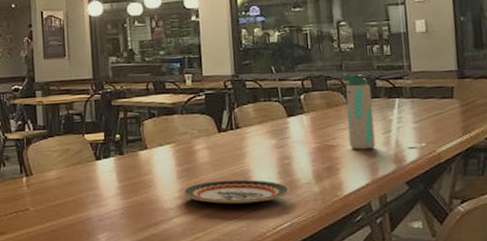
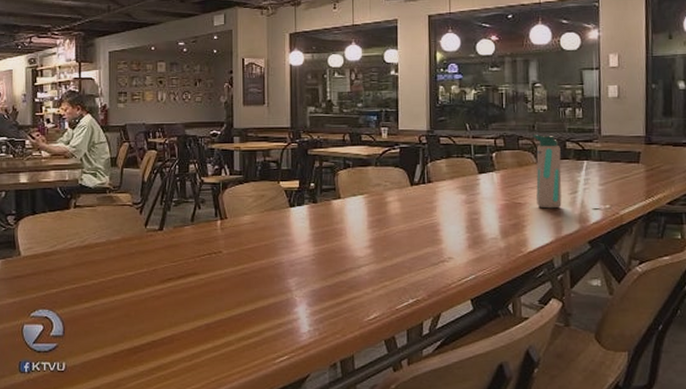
plate: present [182,179,291,205] -> none [372,232,478,256]

